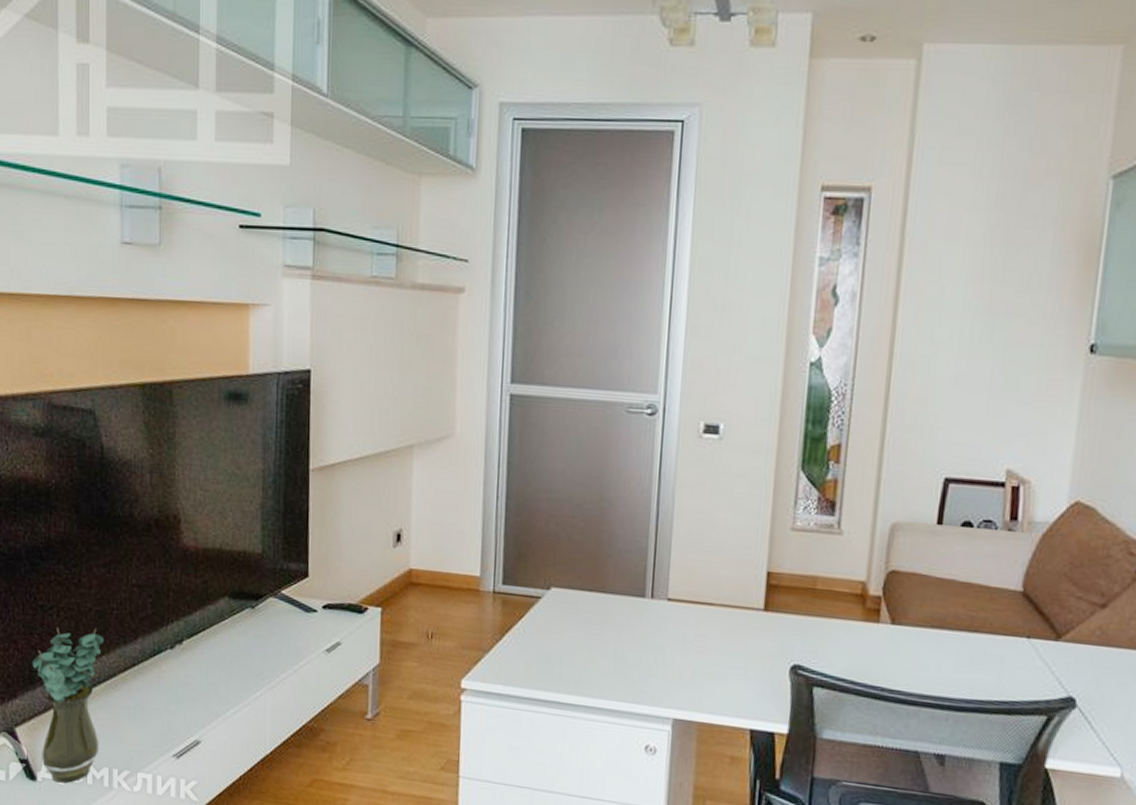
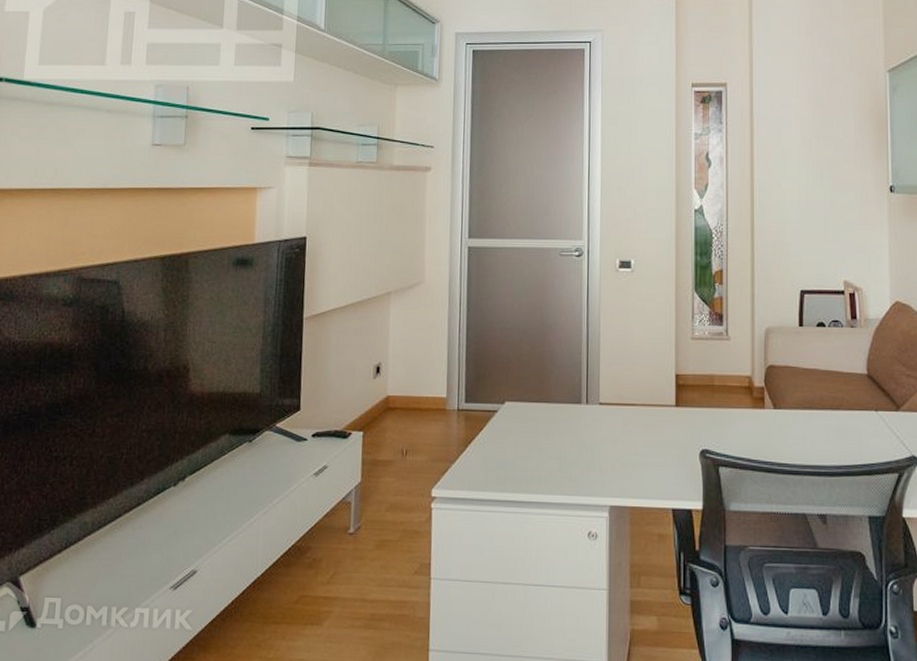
vase: present [32,627,105,783] -> none [42,473,113,627]

